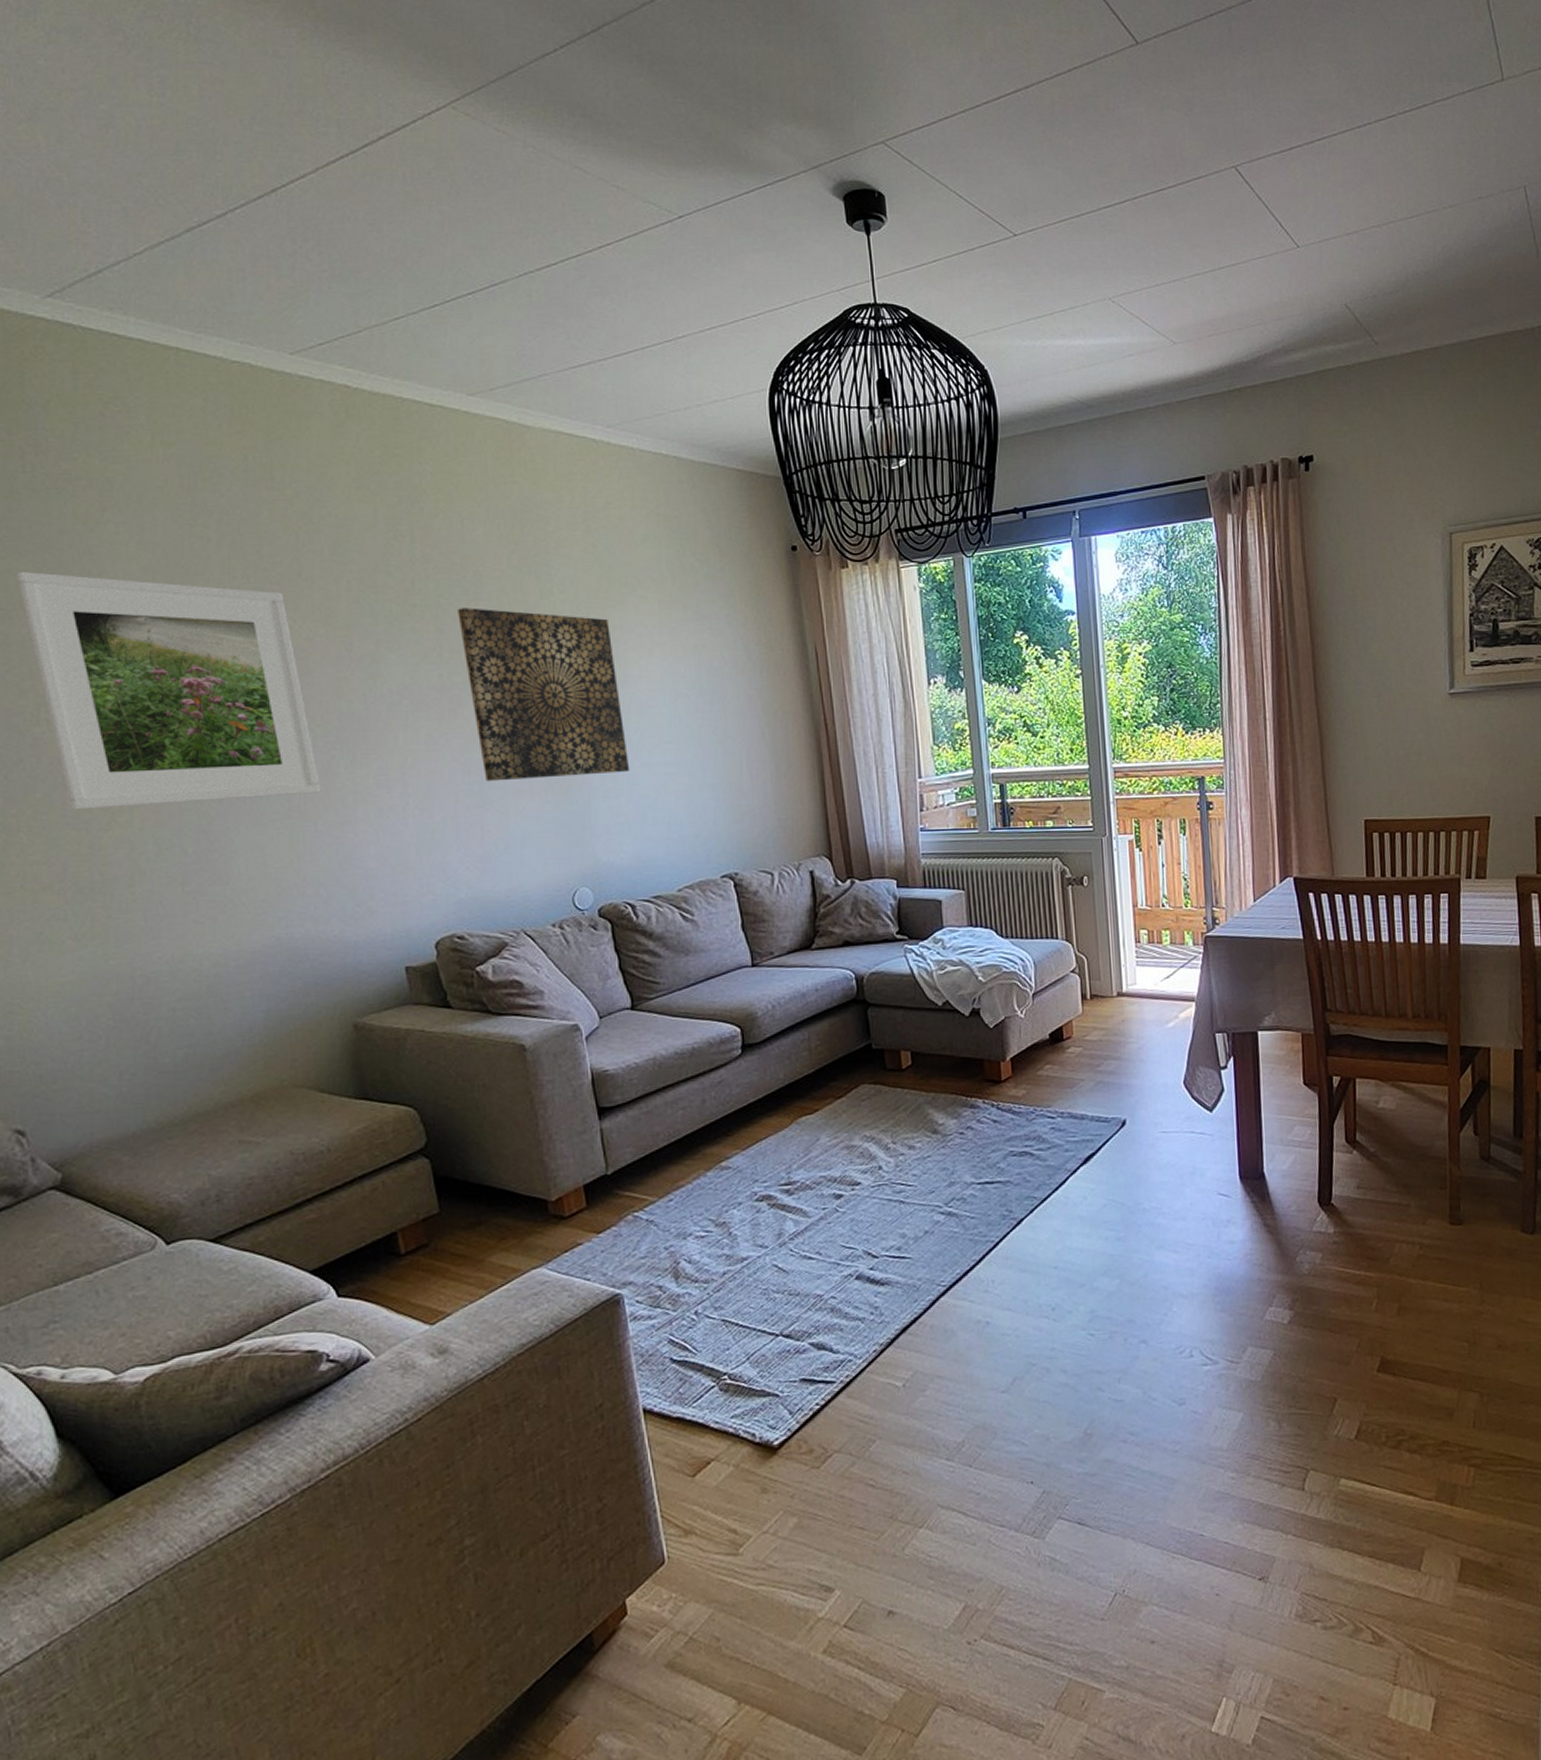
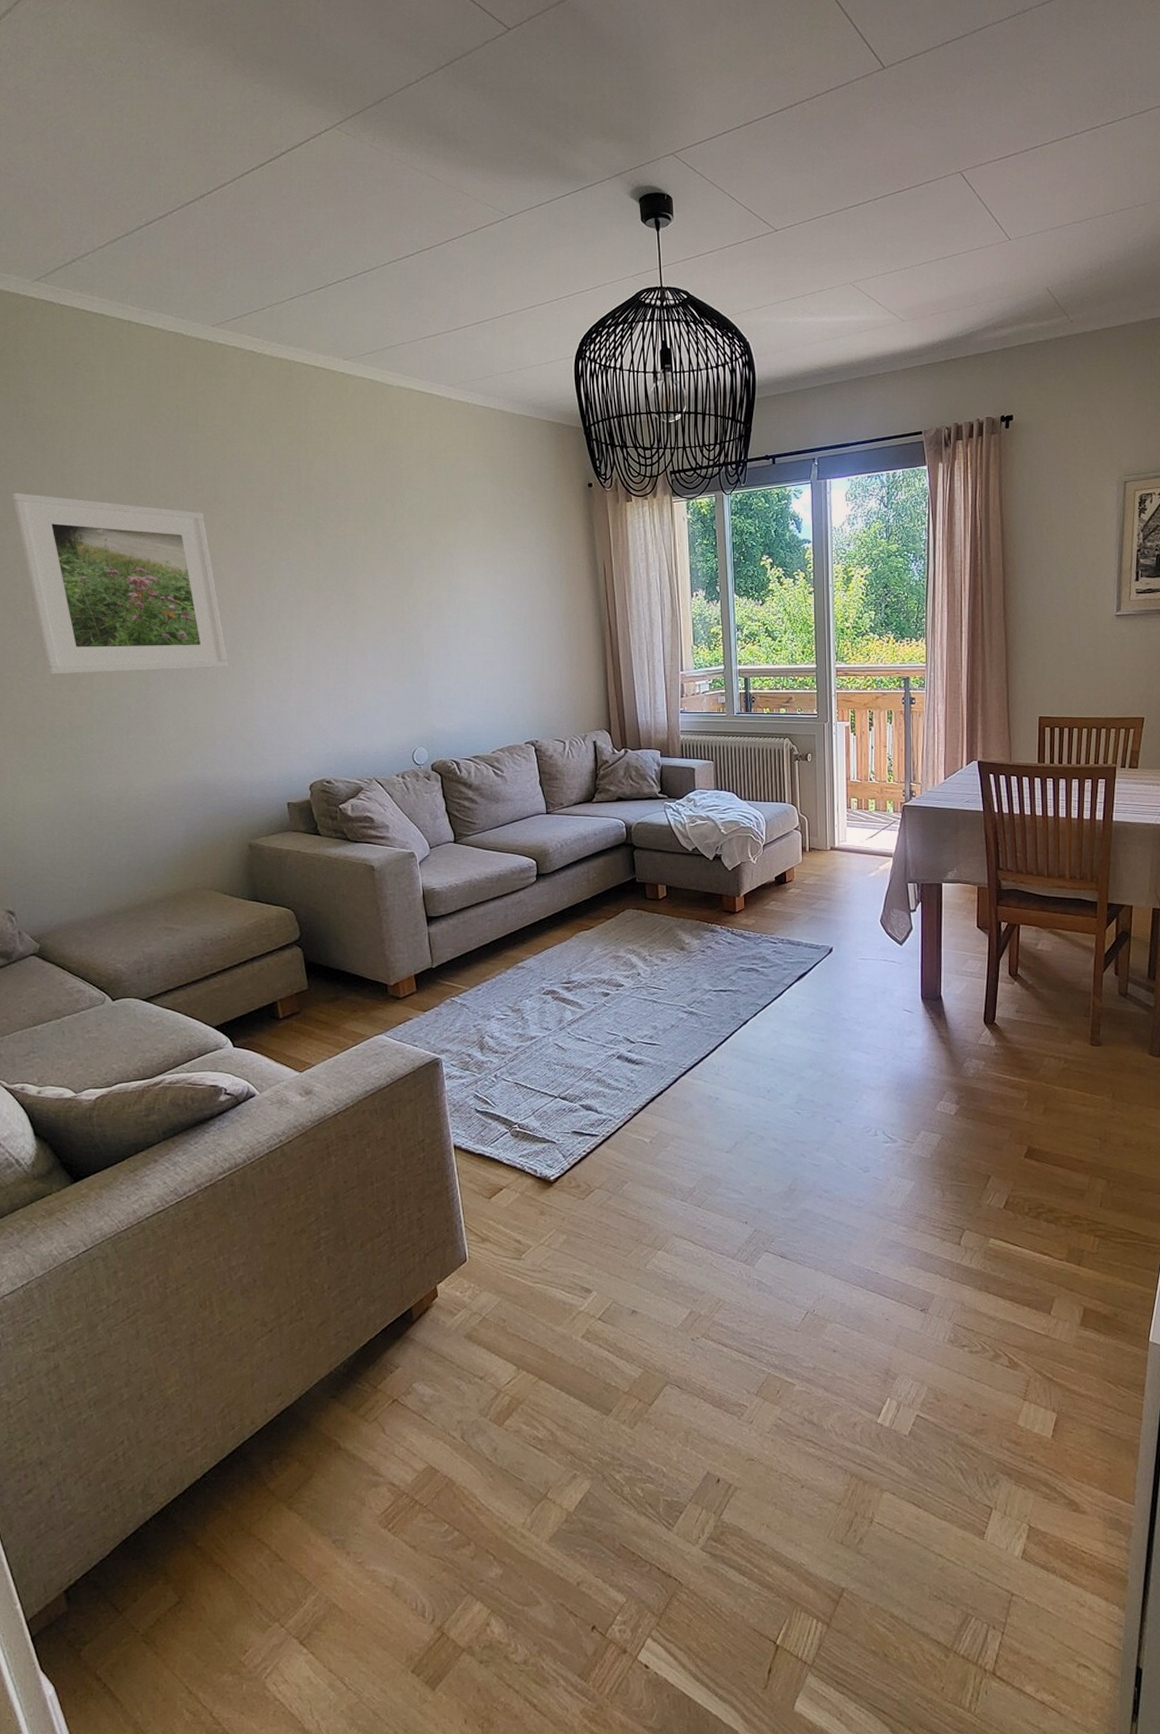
wall art: present [458,608,630,782] -> none [332,527,458,663]

